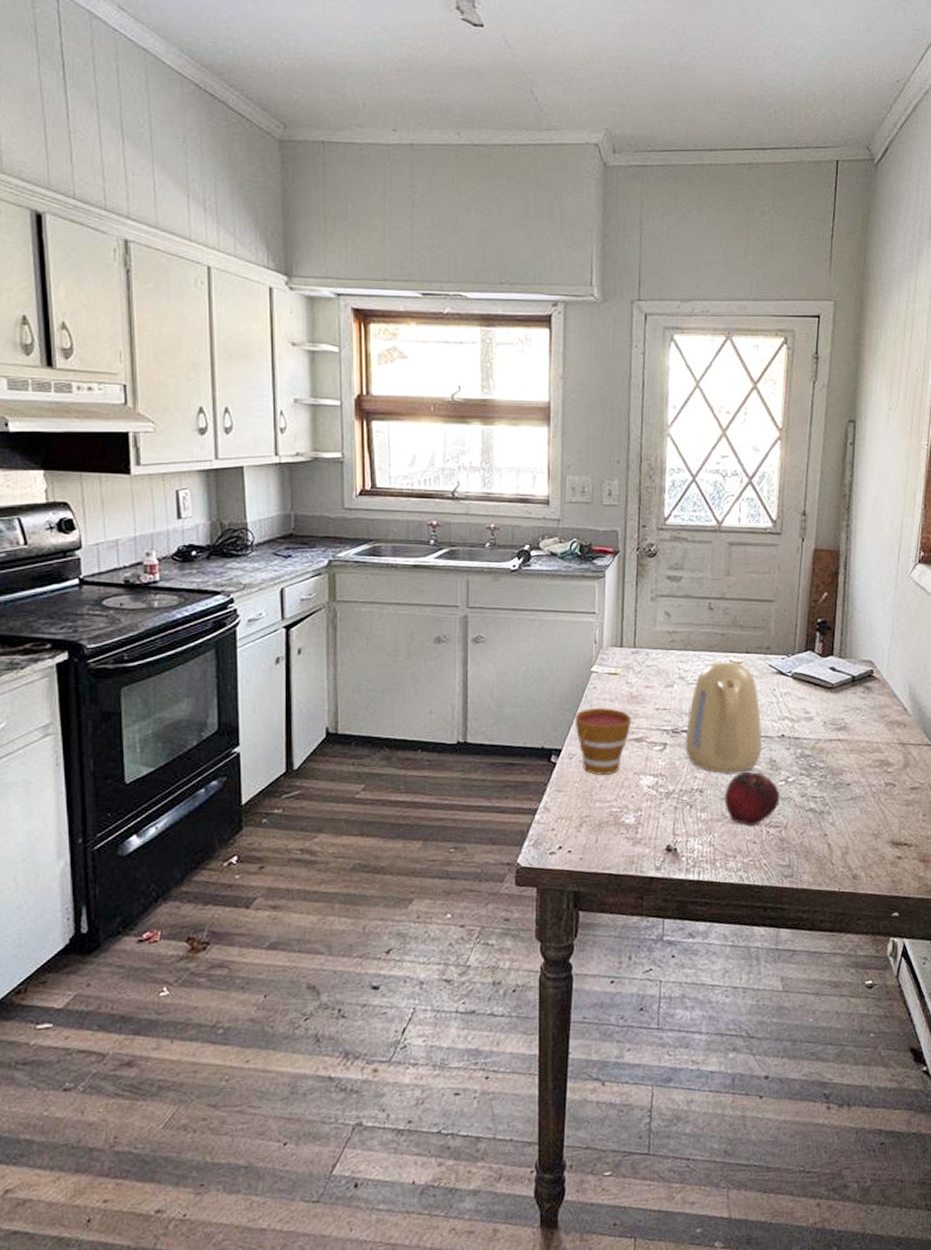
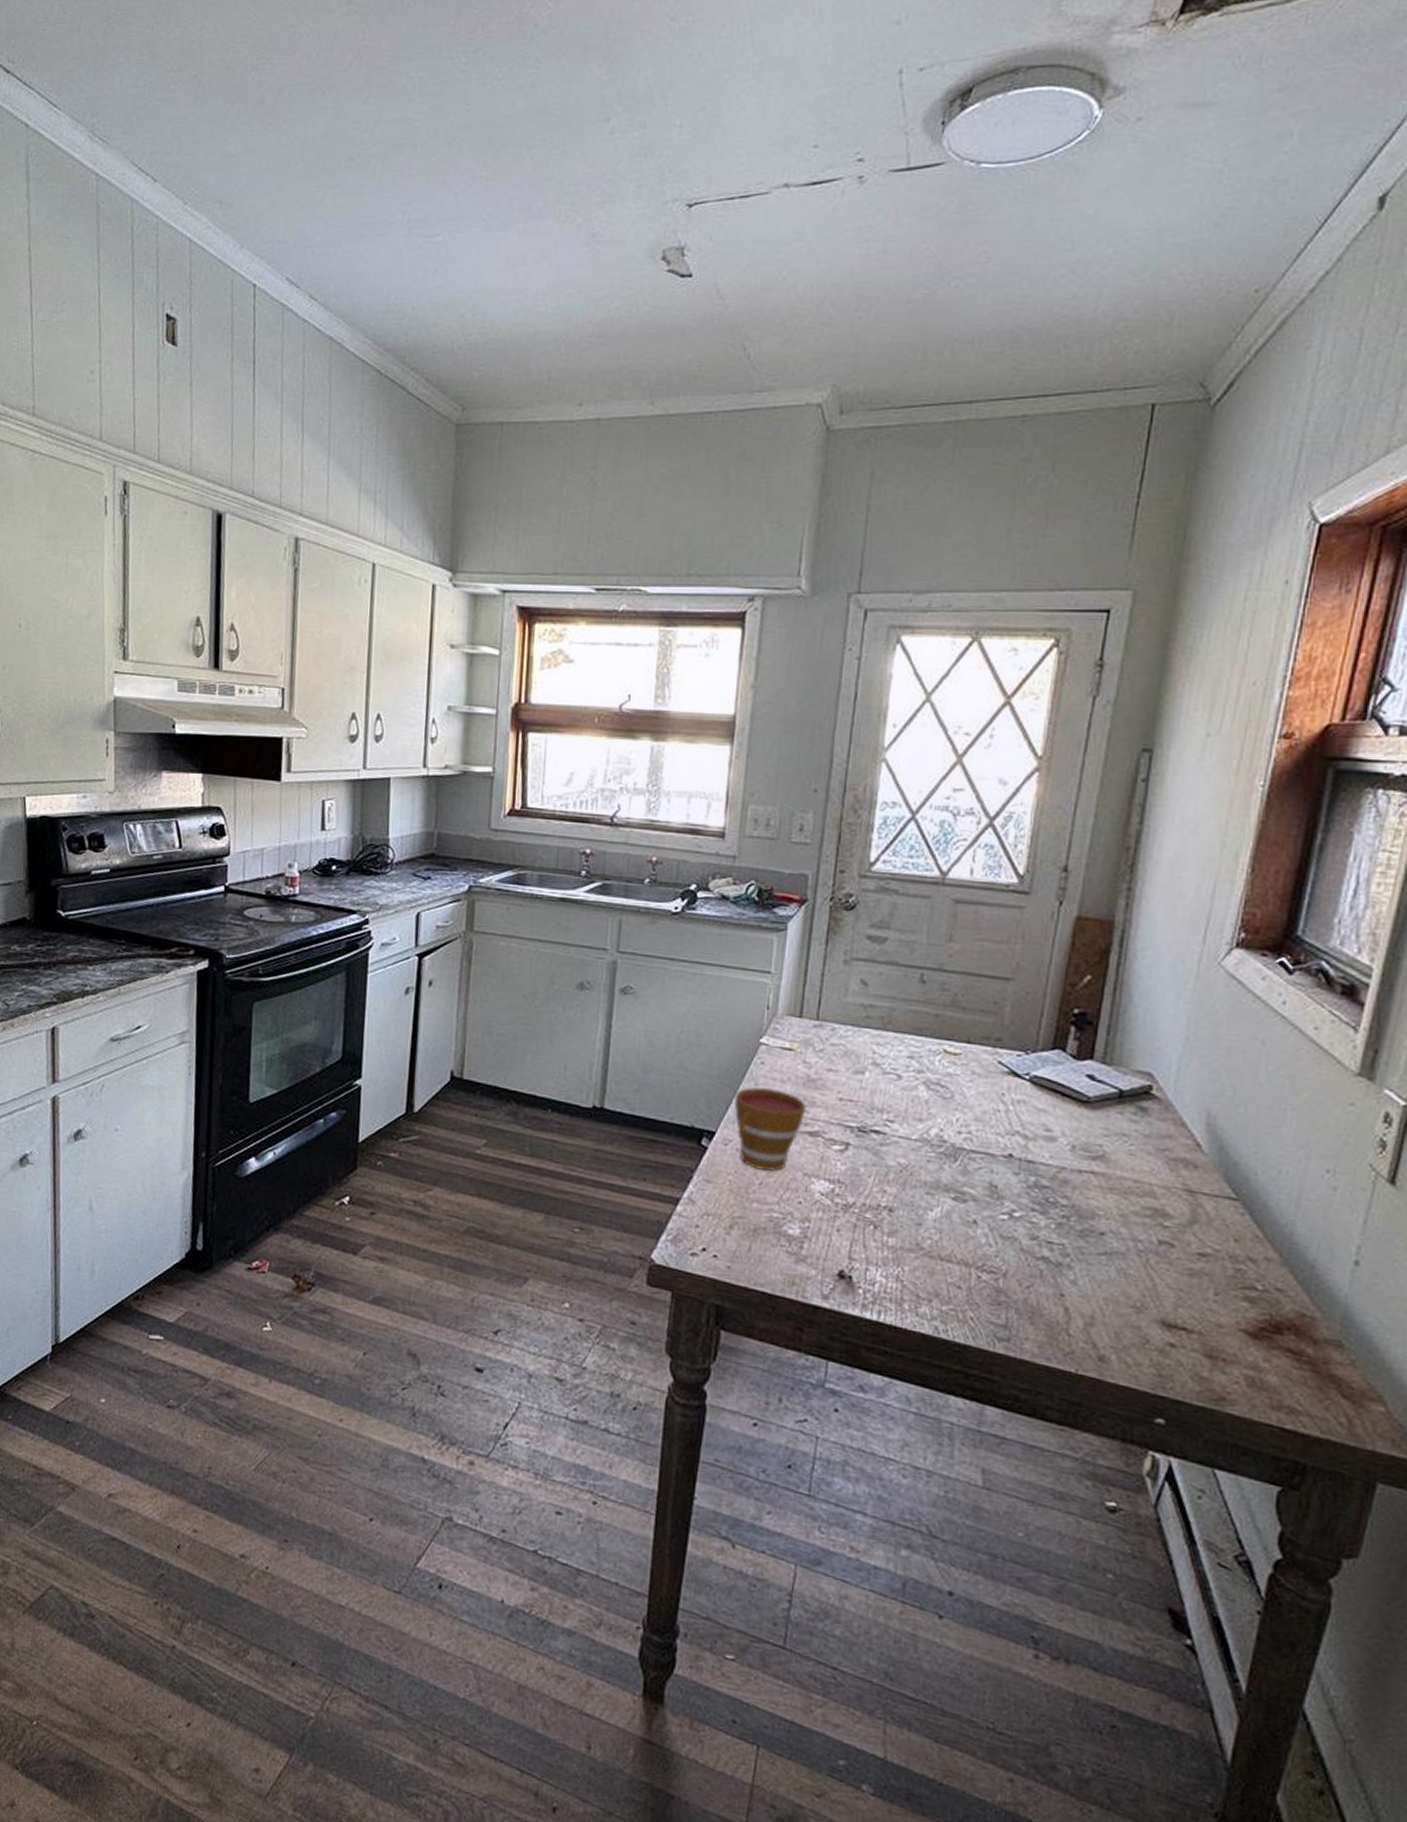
kettle: present [684,661,763,773] -> none [873,1049,981,1195]
fruit: present [725,771,780,826] -> none [921,1194,1001,1266]

